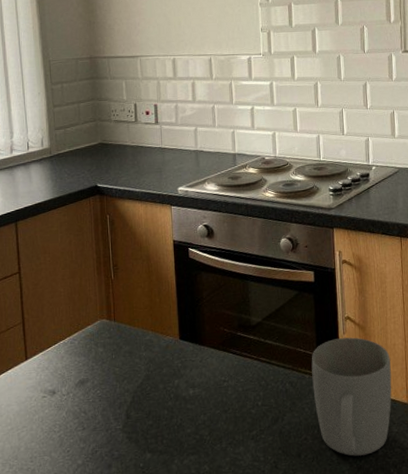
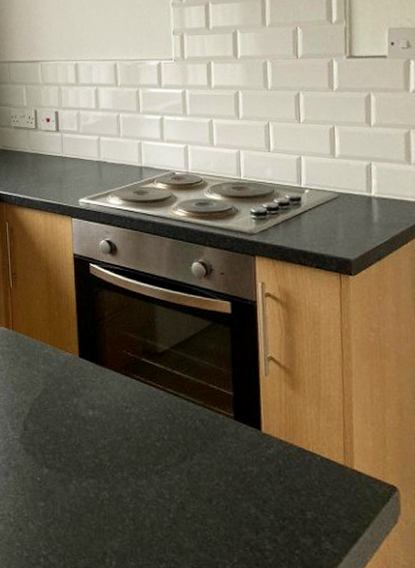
mug: present [311,337,392,456] -> none [226,379,325,515]

